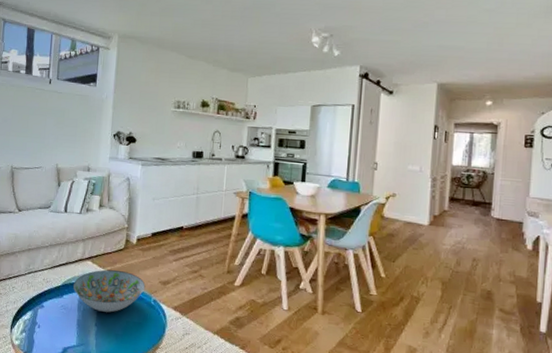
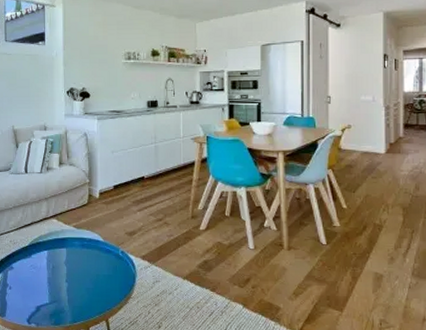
decorative bowl: present [72,269,146,313] -> none [40,225,112,268]

